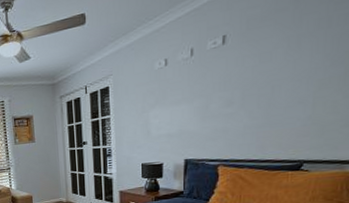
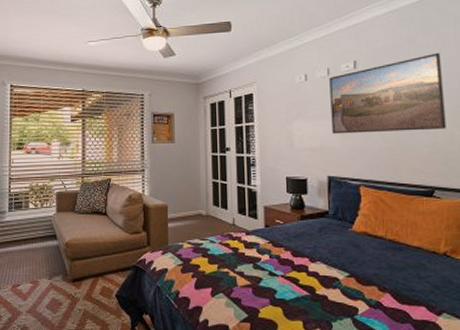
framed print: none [192,8,336,118] -> present [329,52,447,134]

